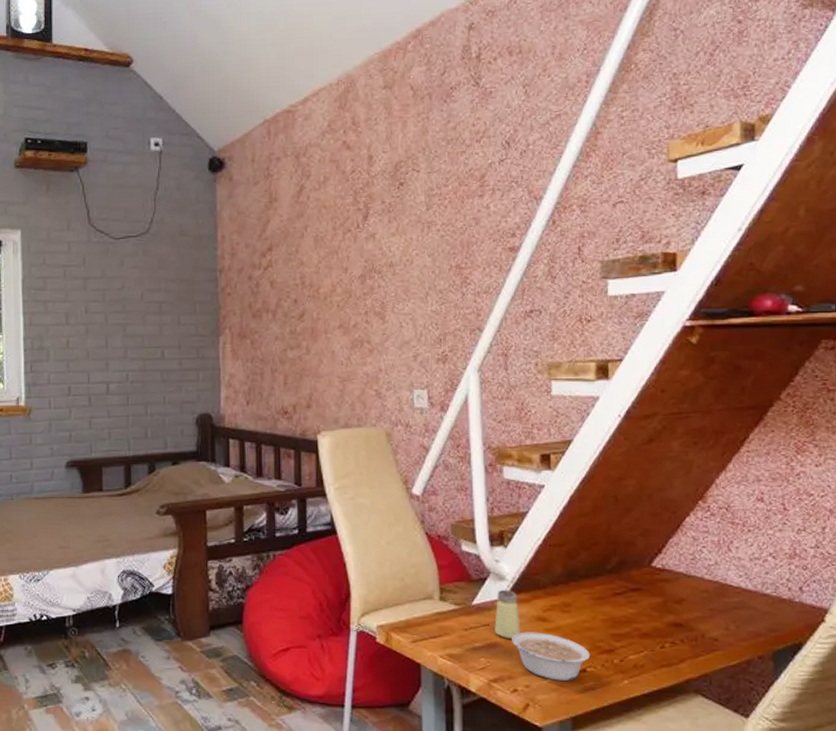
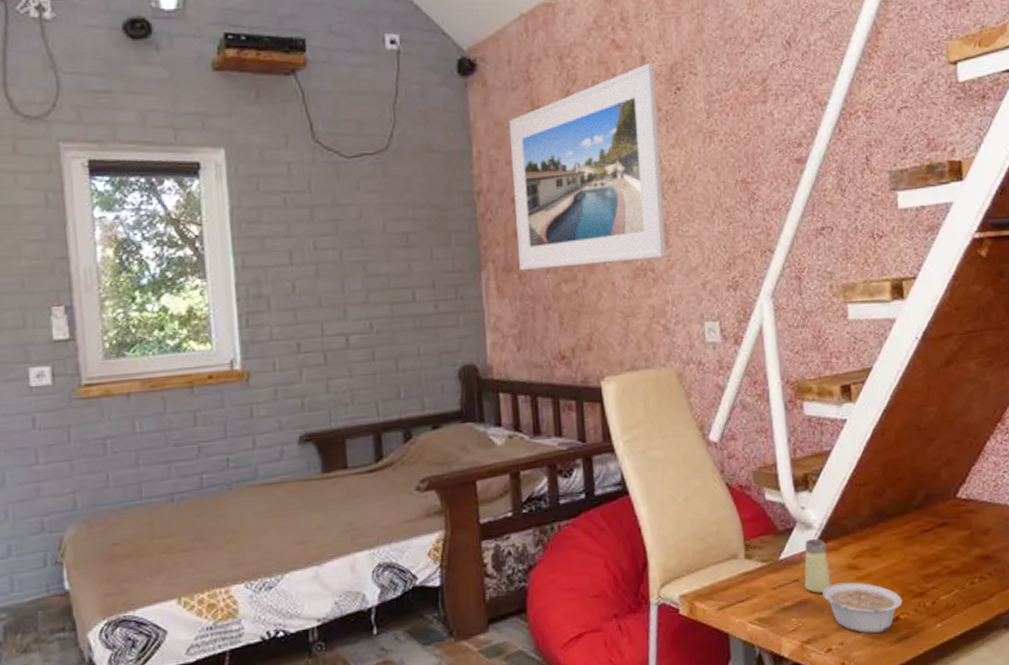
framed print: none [249,161,382,337] -> present [508,63,666,270]

